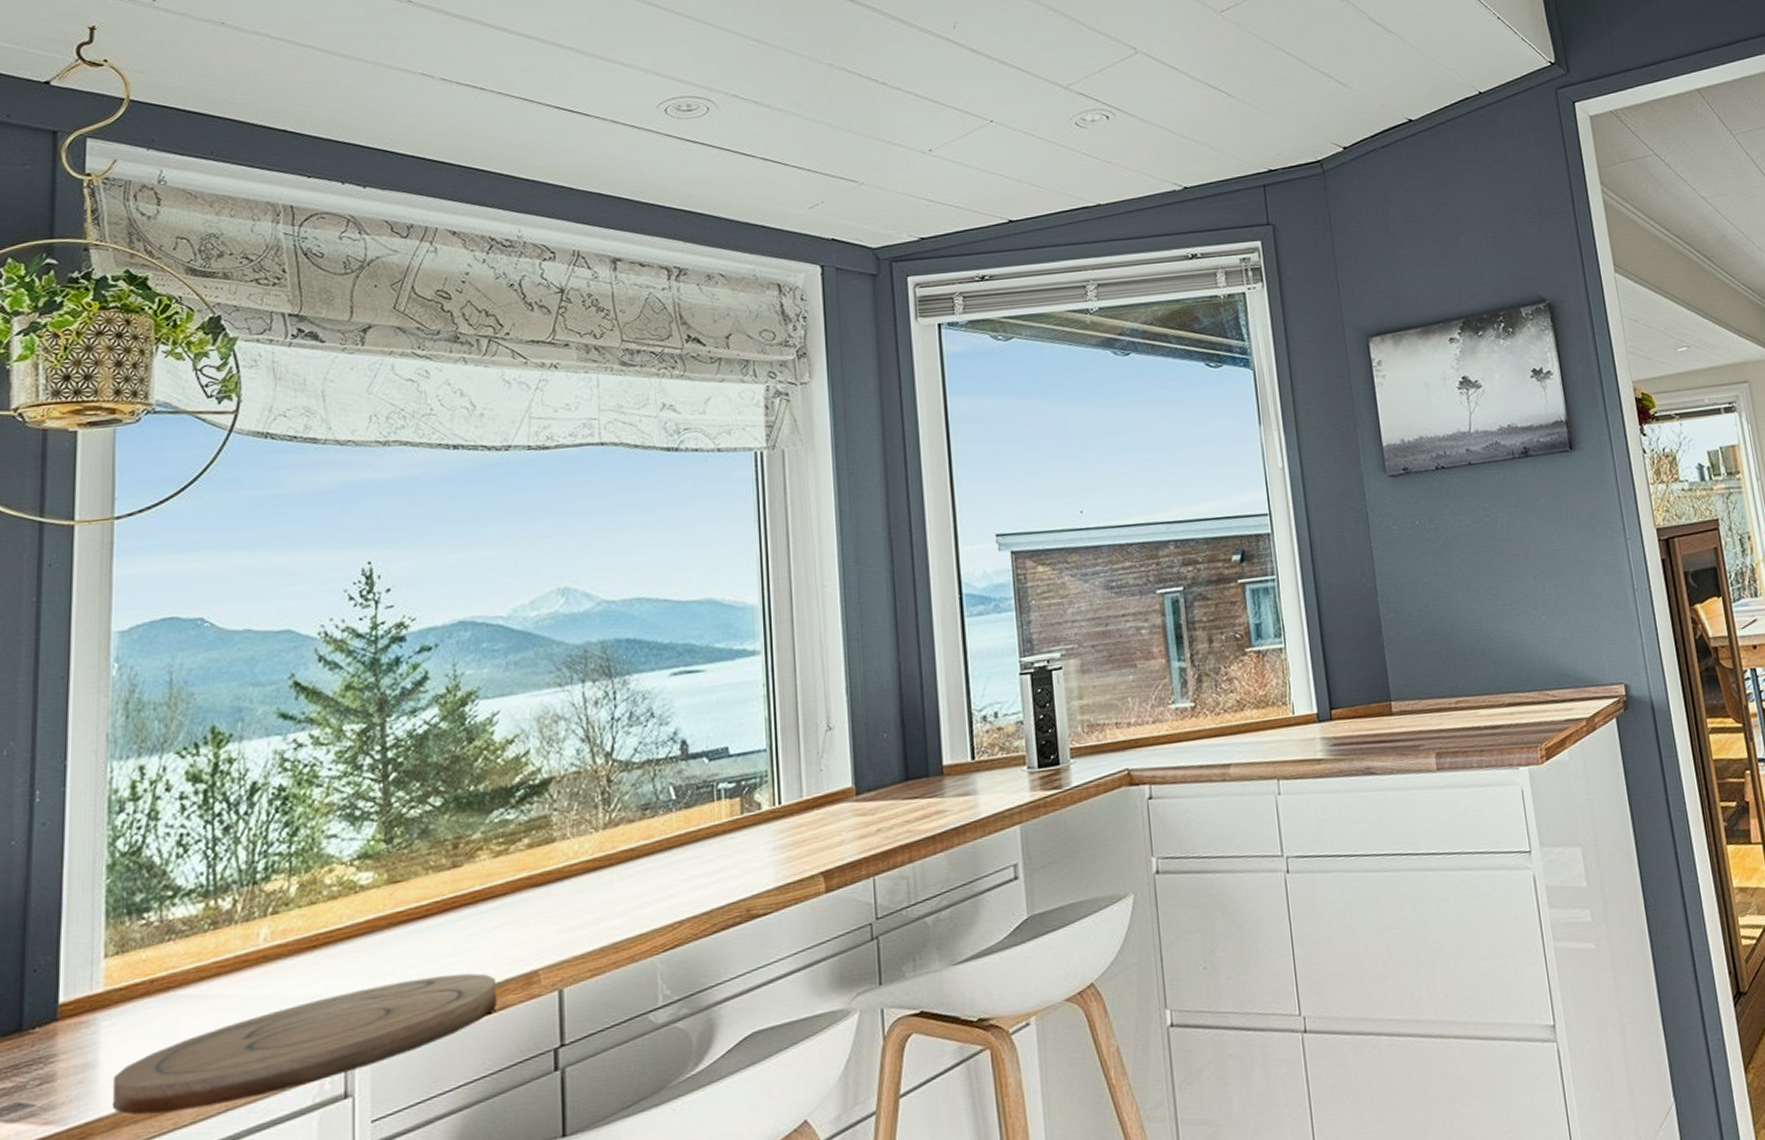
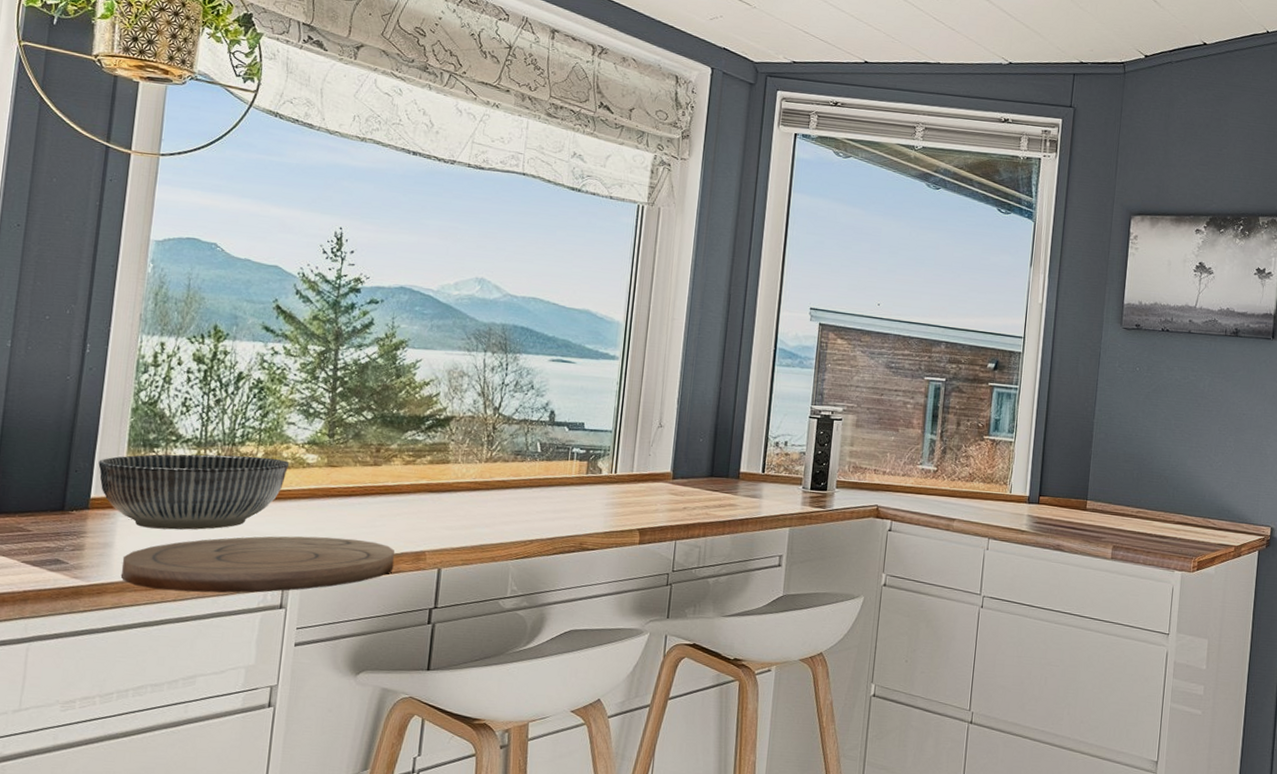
bowl: none [66,889,336,1029] -> present [98,454,290,530]

